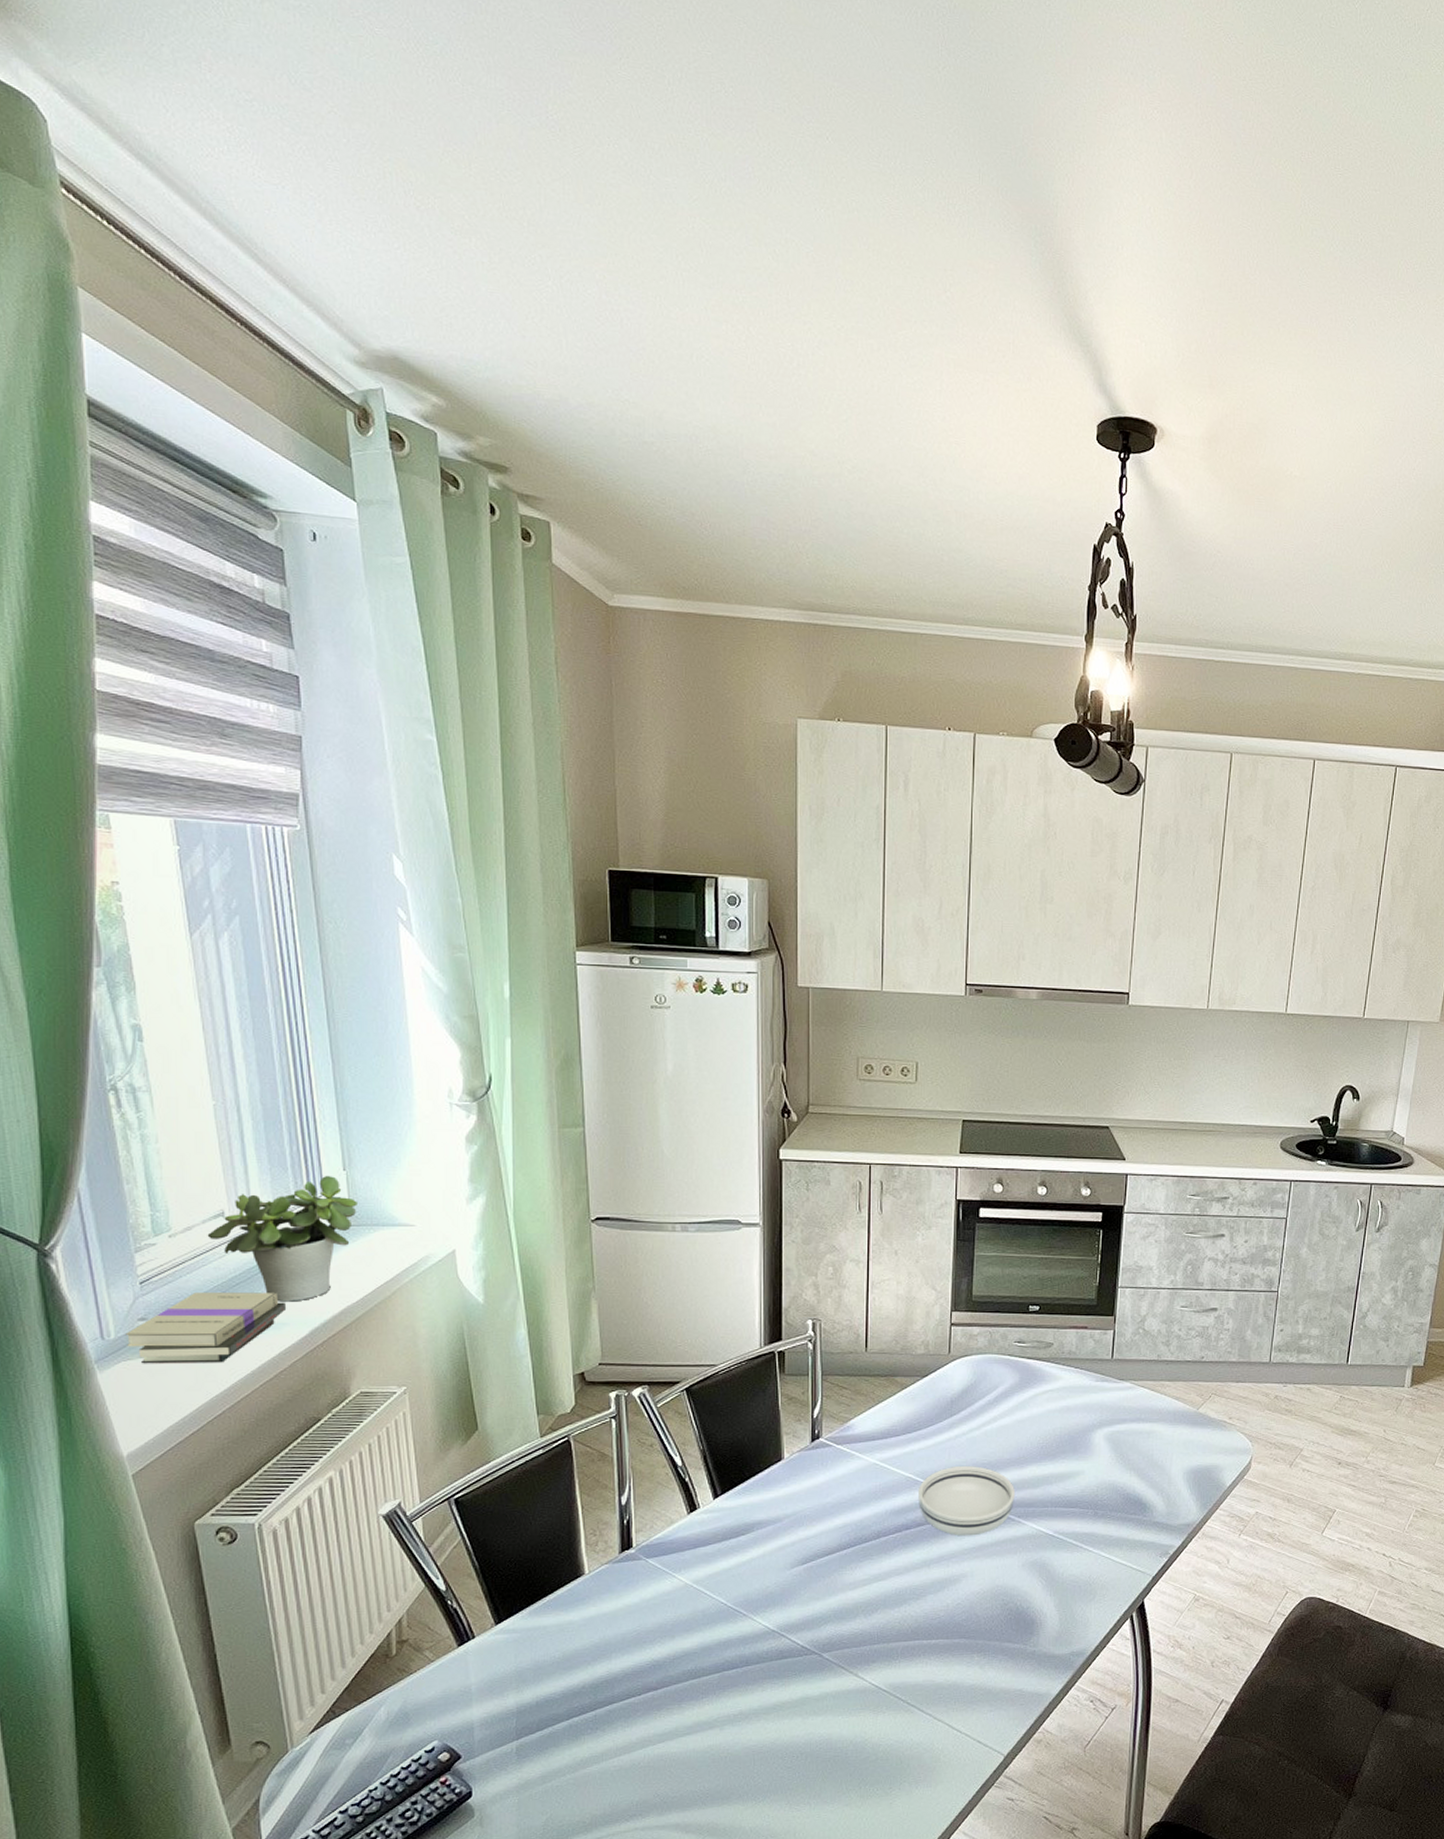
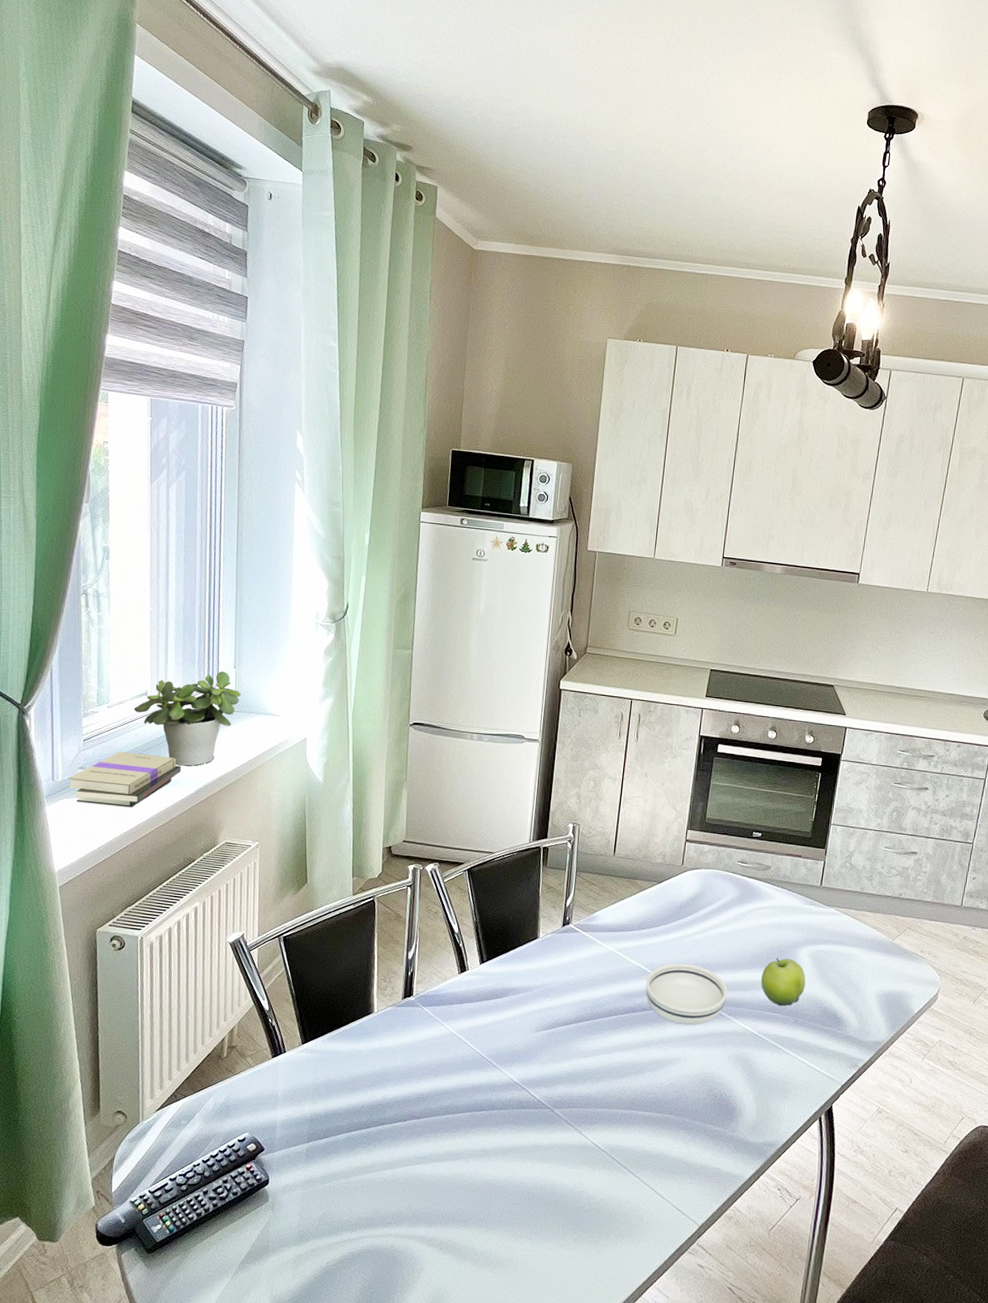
fruit: none [1053,1445,1103,1500] -> present [761,958,806,1006]

